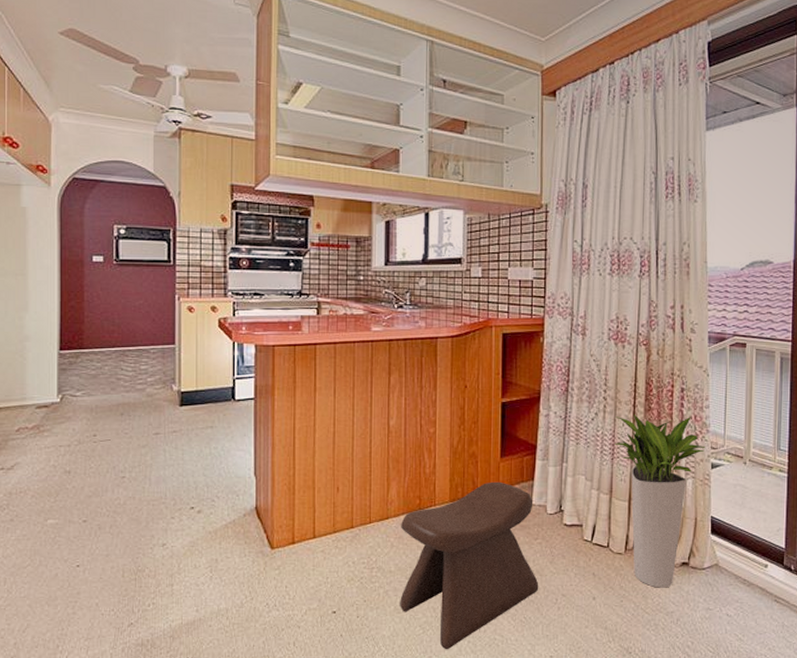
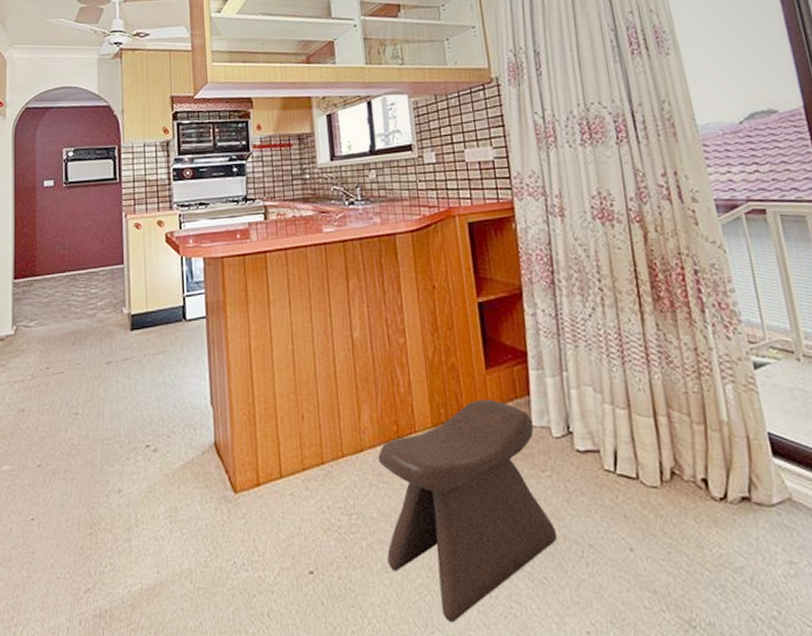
planter: present [615,414,706,588] -> none [618,305,741,534]

